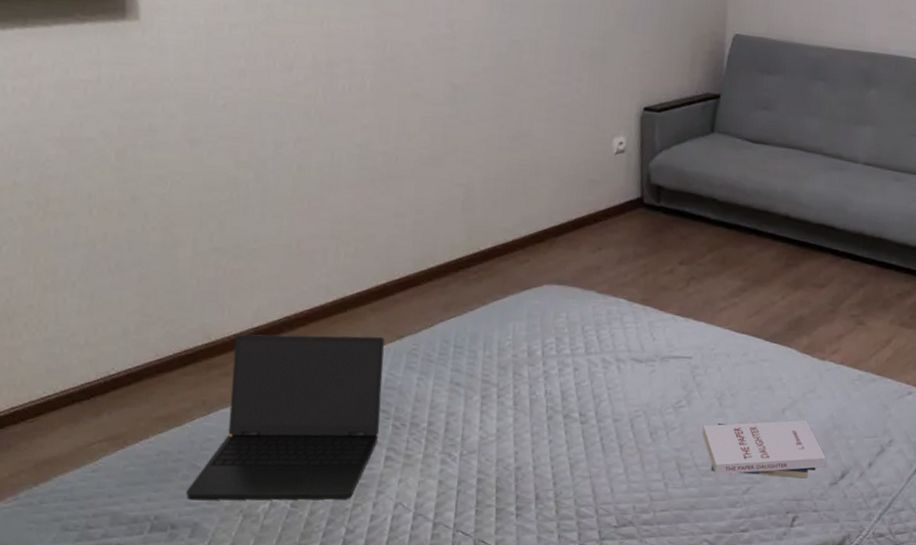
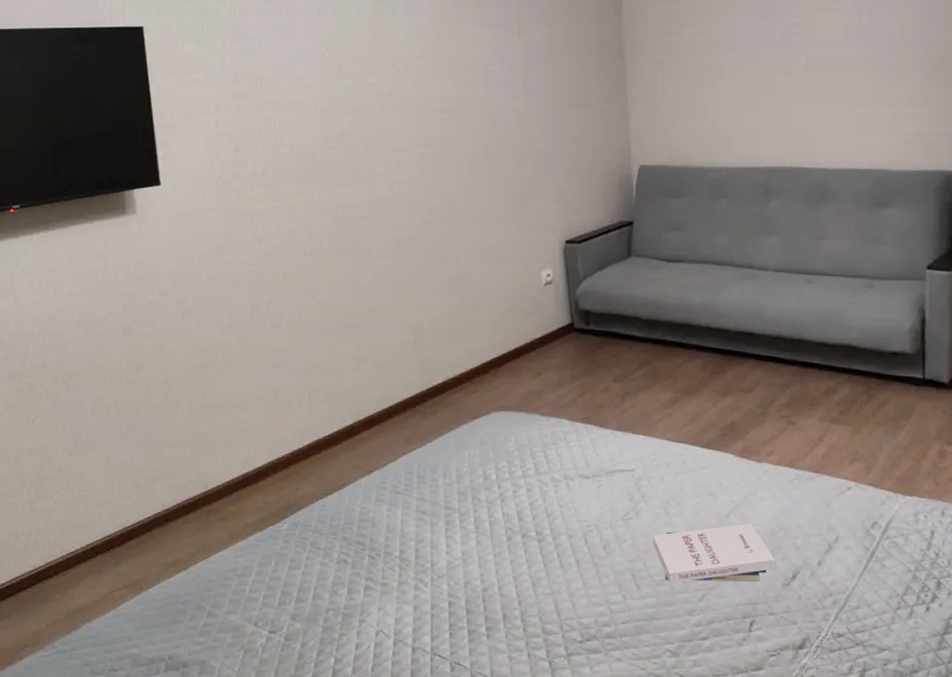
laptop: present [186,334,385,501] -> none [194,473,358,639]

